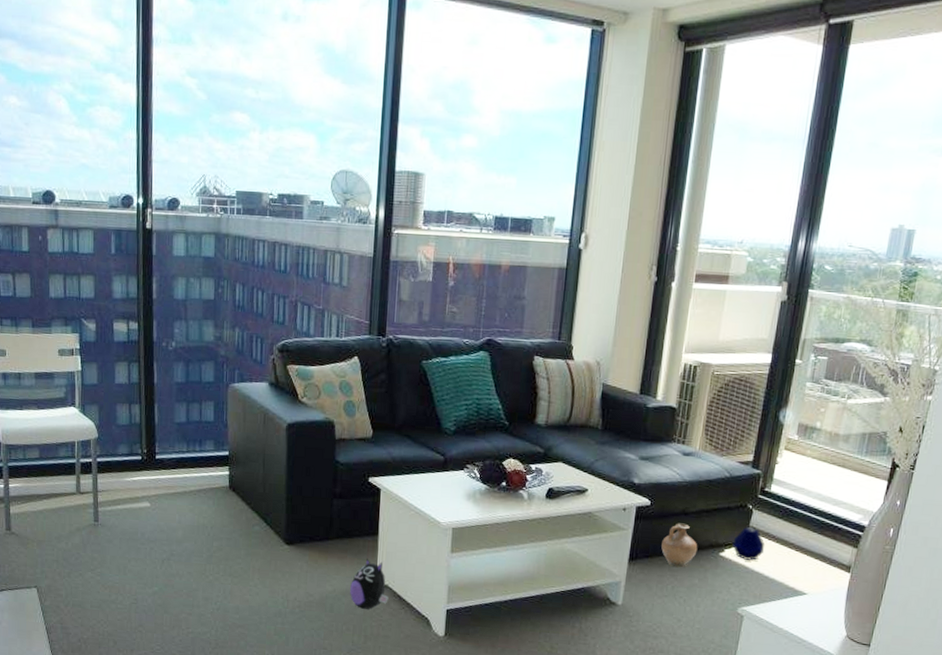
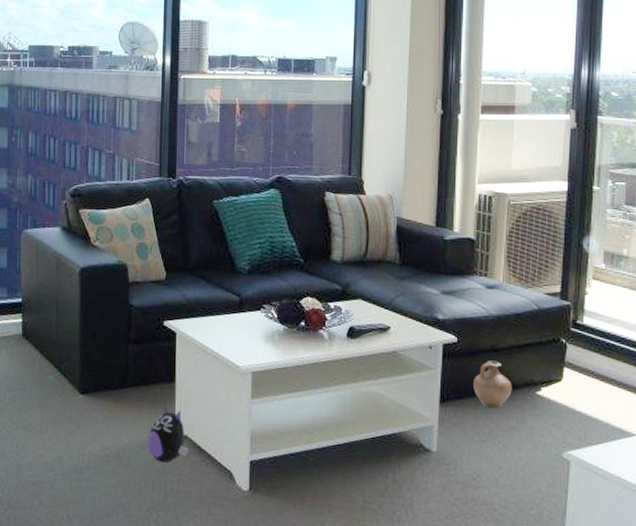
speaker: present [732,527,766,561] -> none [549,363,585,399]

